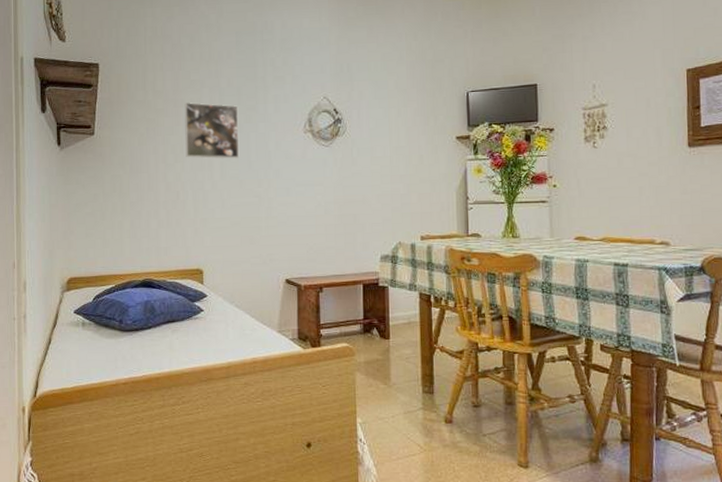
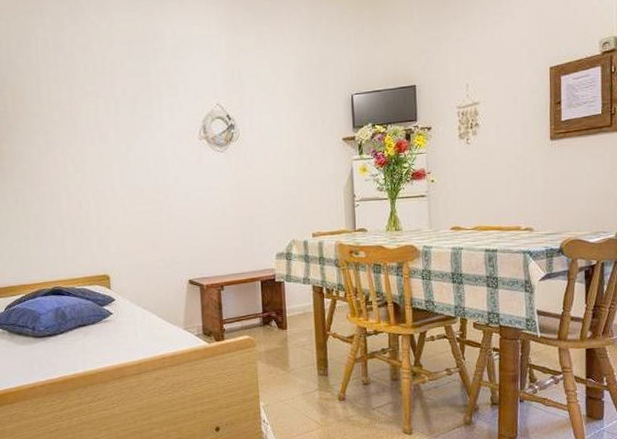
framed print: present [184,102,239,159] -> none [81,112,137,168]

